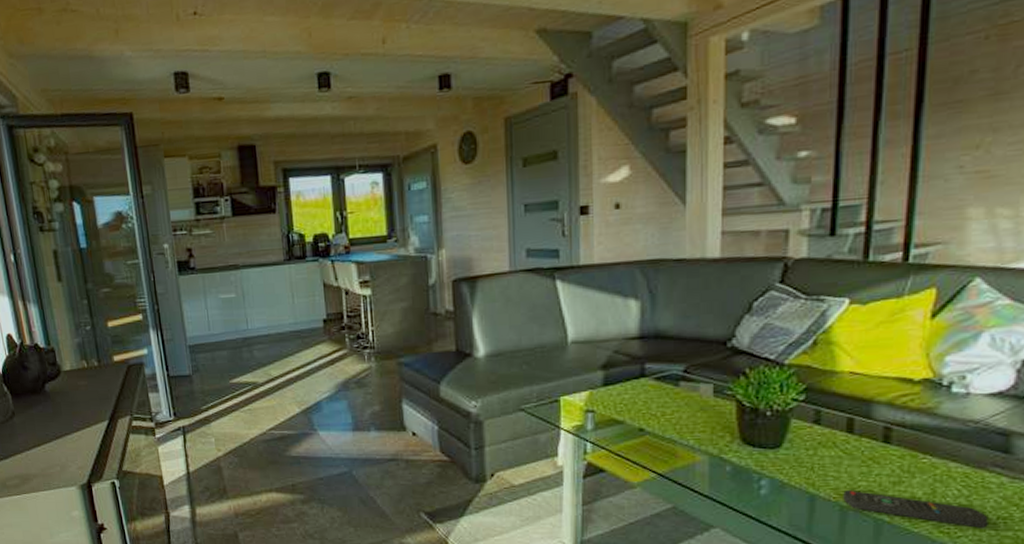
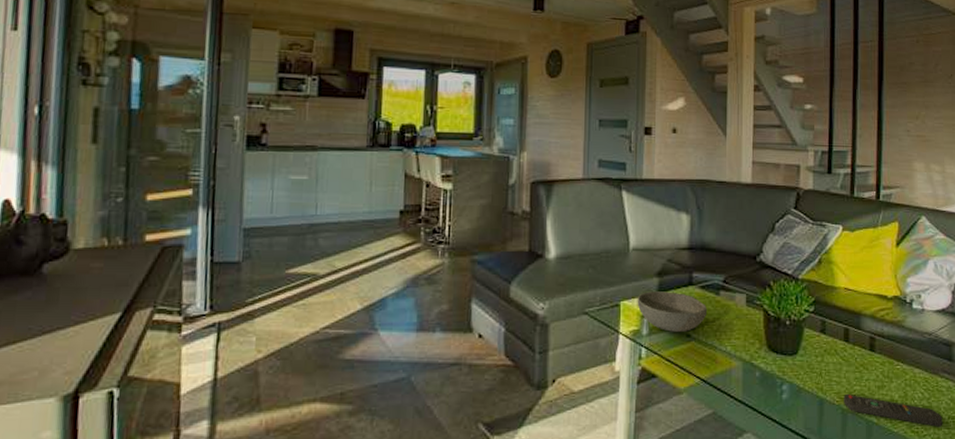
bowl: none [579,384,664,426] -> present [637,291,708,332]

